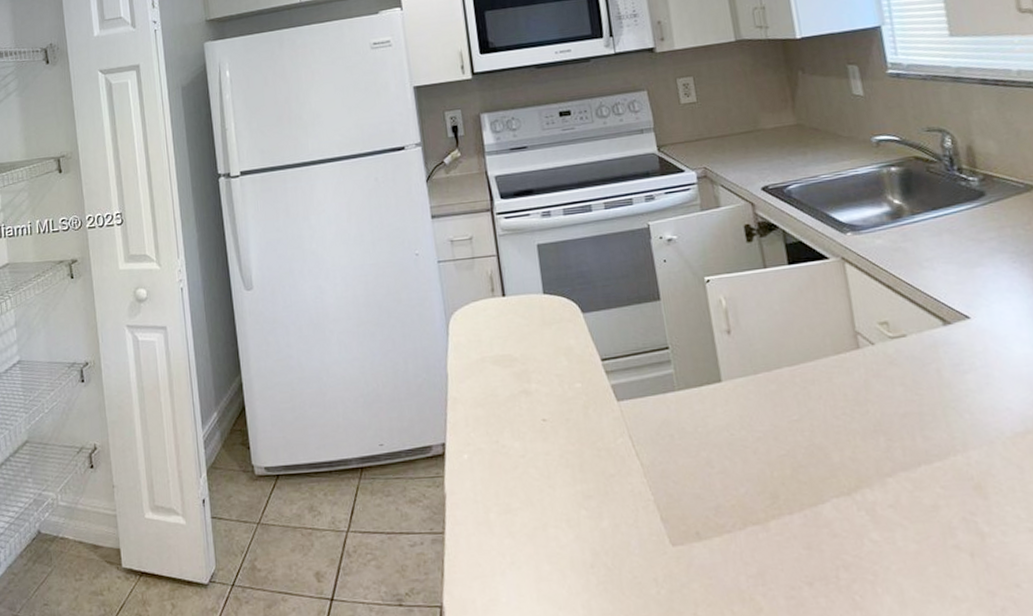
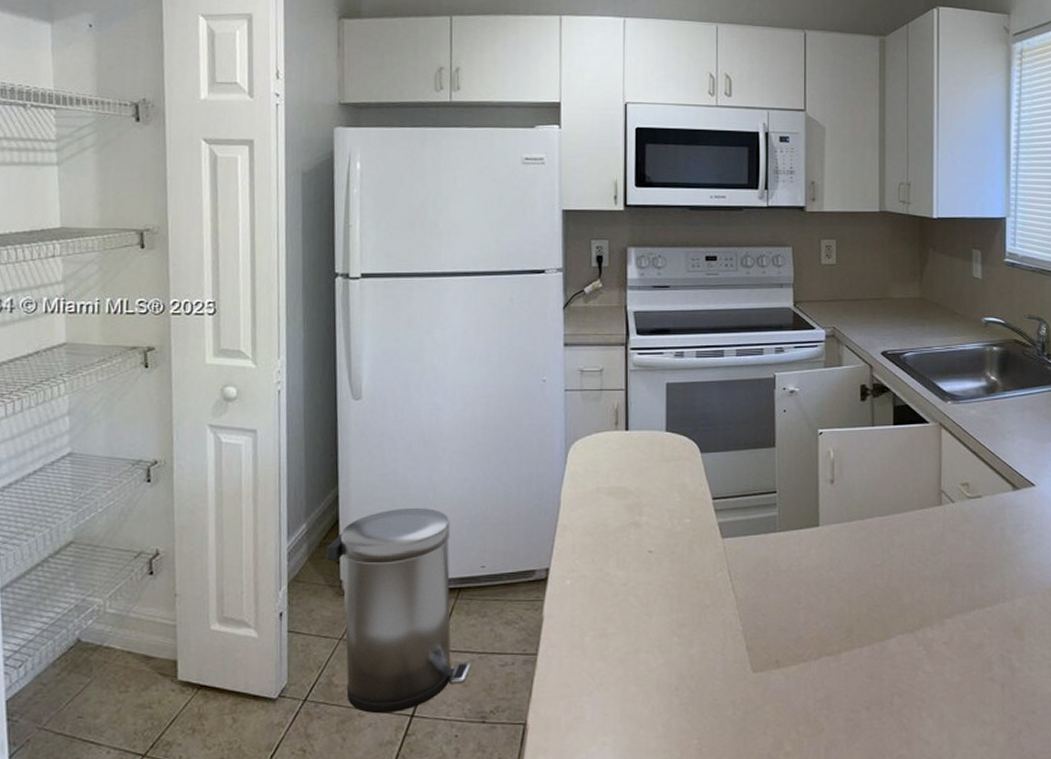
pedal bin: none [237,389,382,598] -> present [326,507,471,714]

